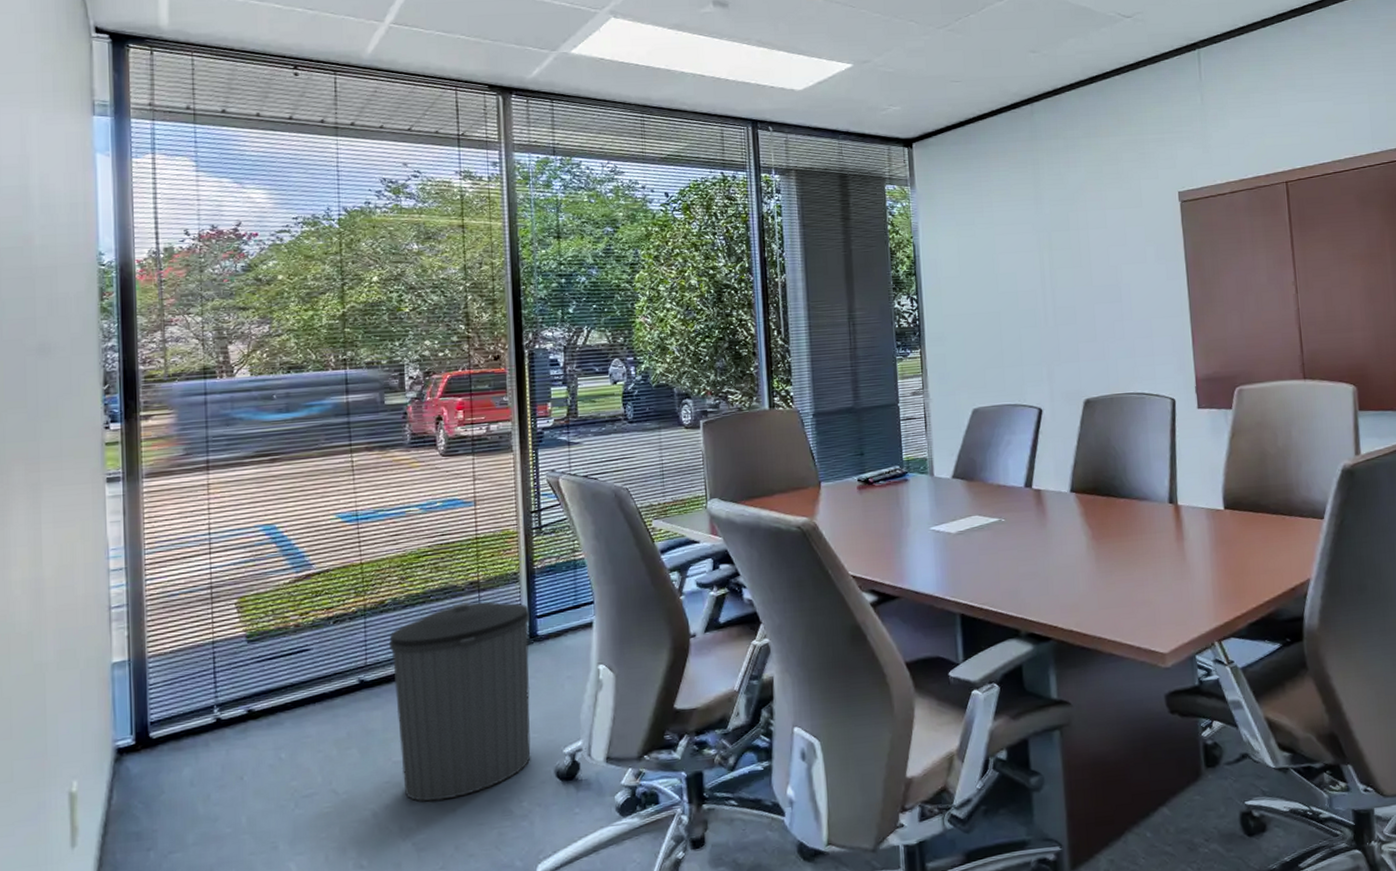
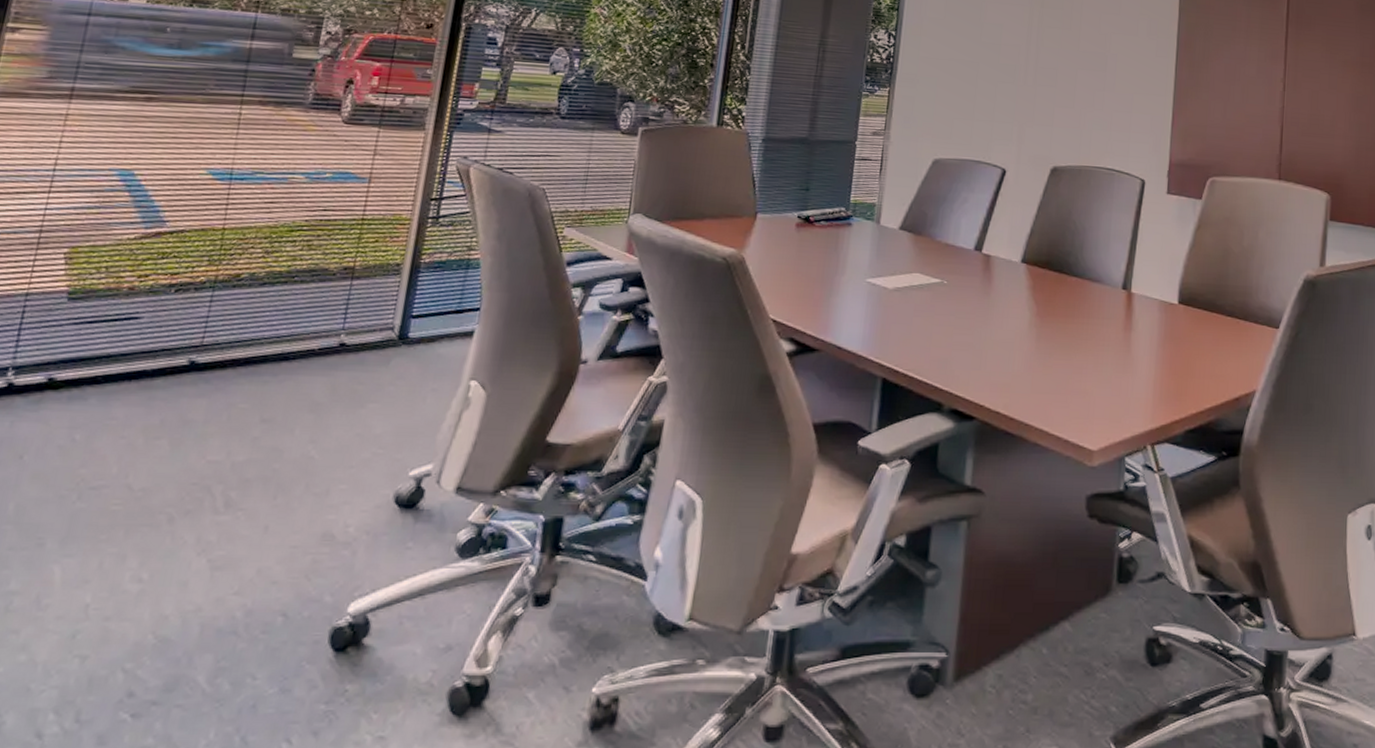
trash can: present [389,601,531,802] -> none [211,289,405,513]

